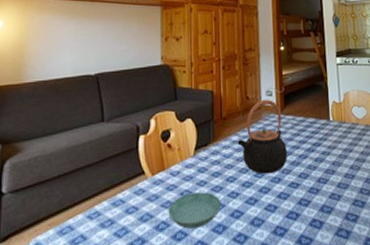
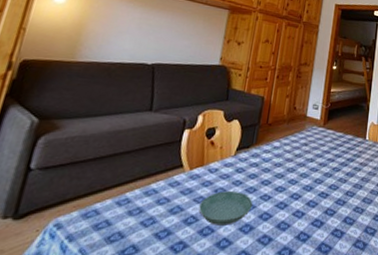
teapot: present [237,99,287,174] -> none [278,112,324,182]

